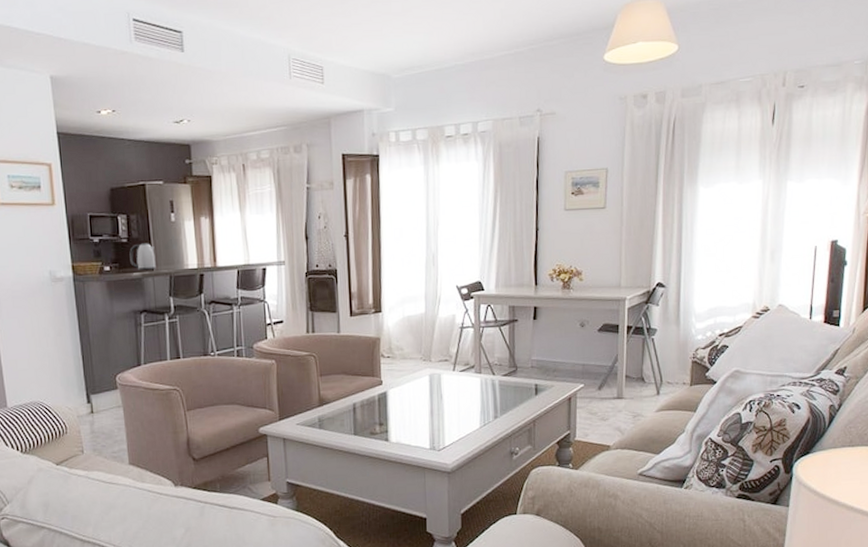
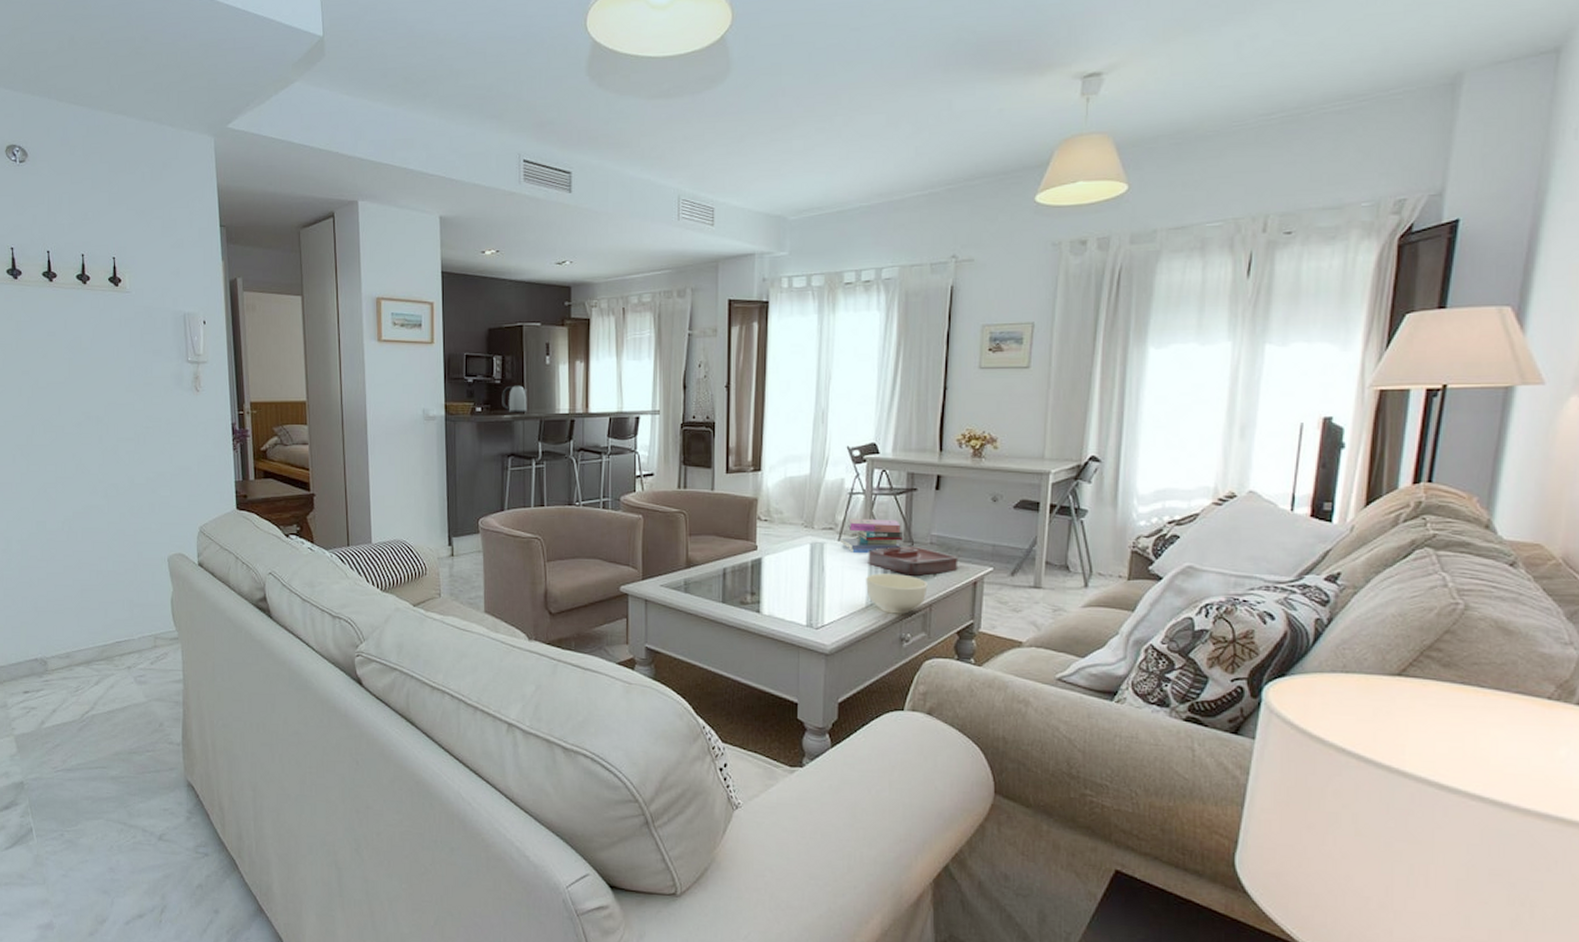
books: none [454,348,509,381] -> present [840,518,904,554]
decorative tray: none [479,370,555,397] -> present [868,545,958,576]
bowl: none [479,396,531,432] -> present [866,573,928,614]

